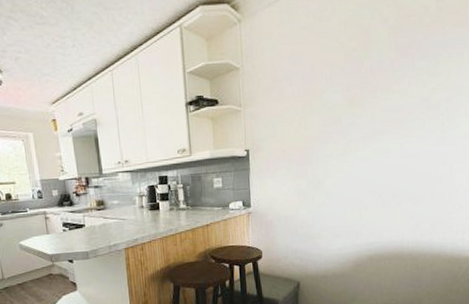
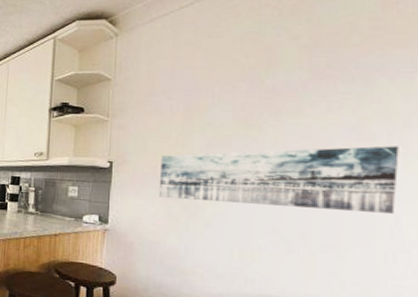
wall art: none [288,111,453,177] -> present [159,146,399,214]

